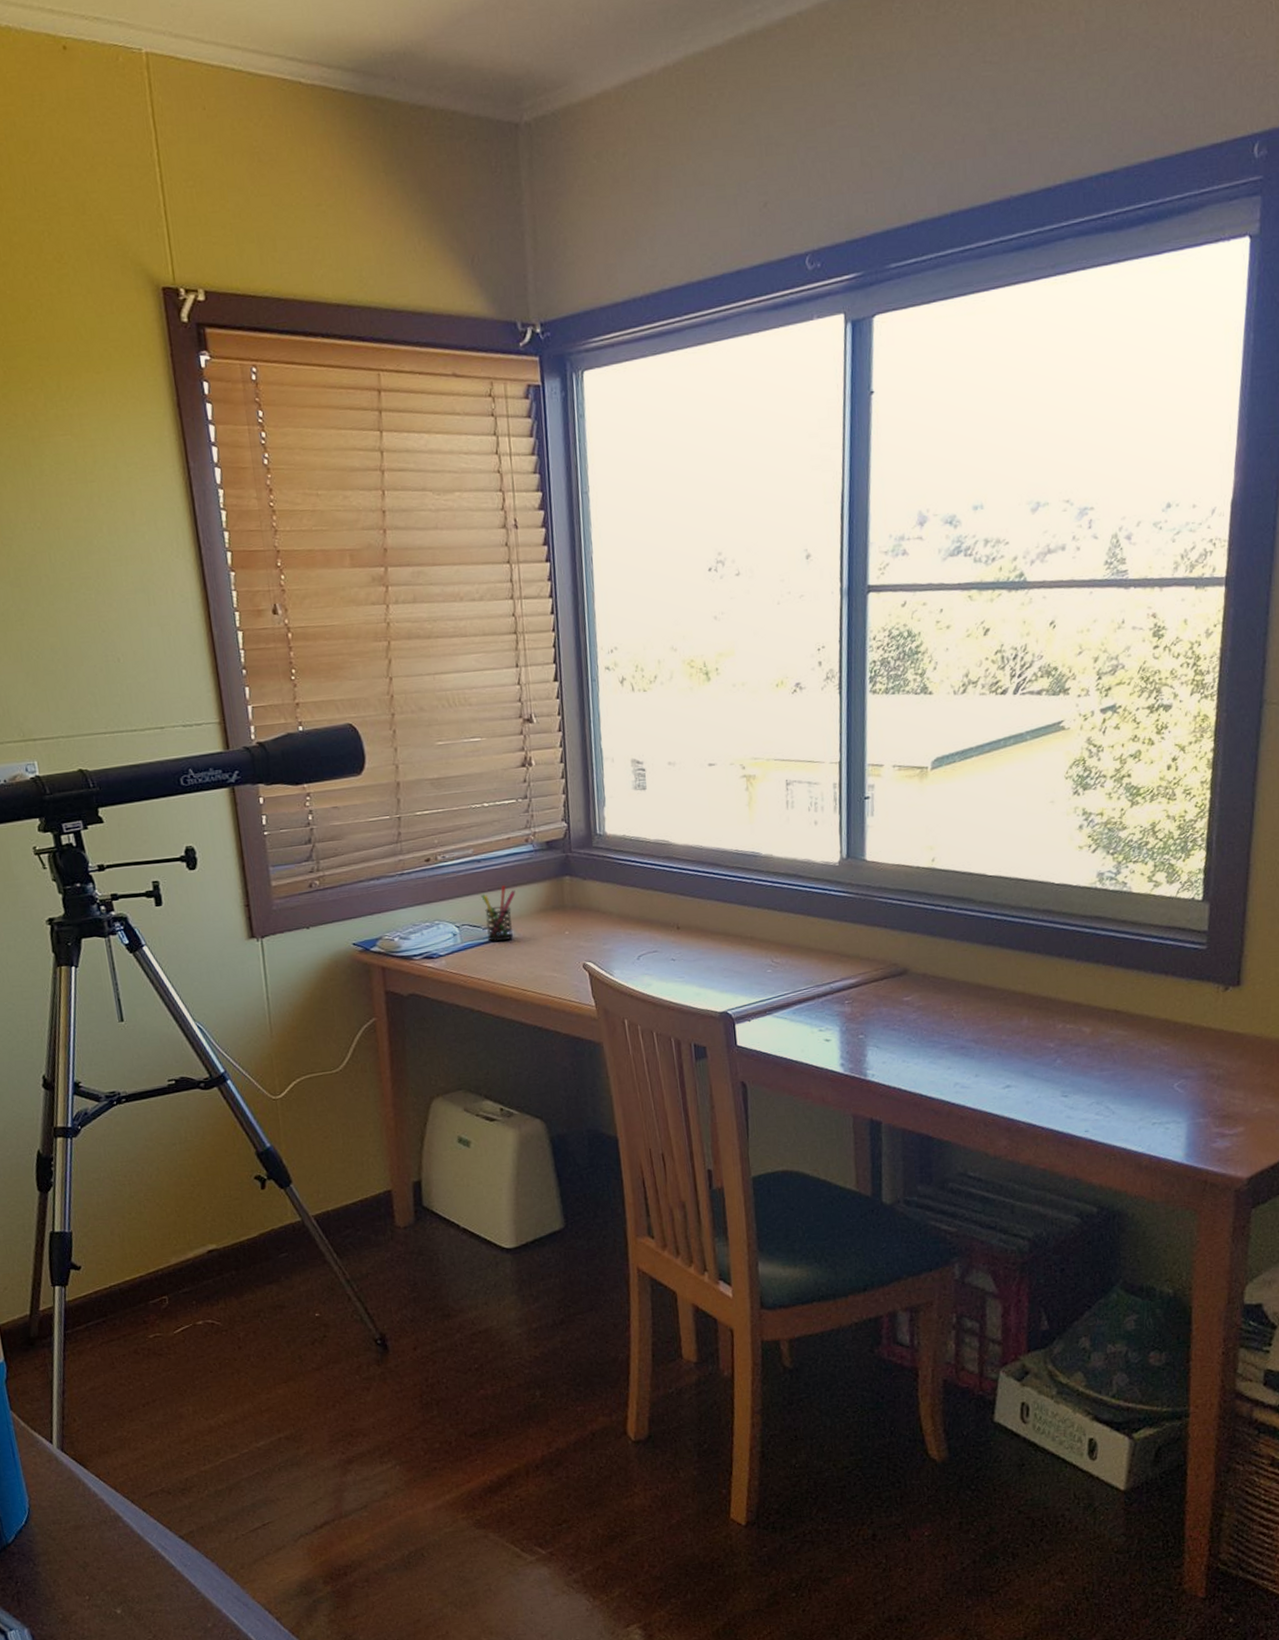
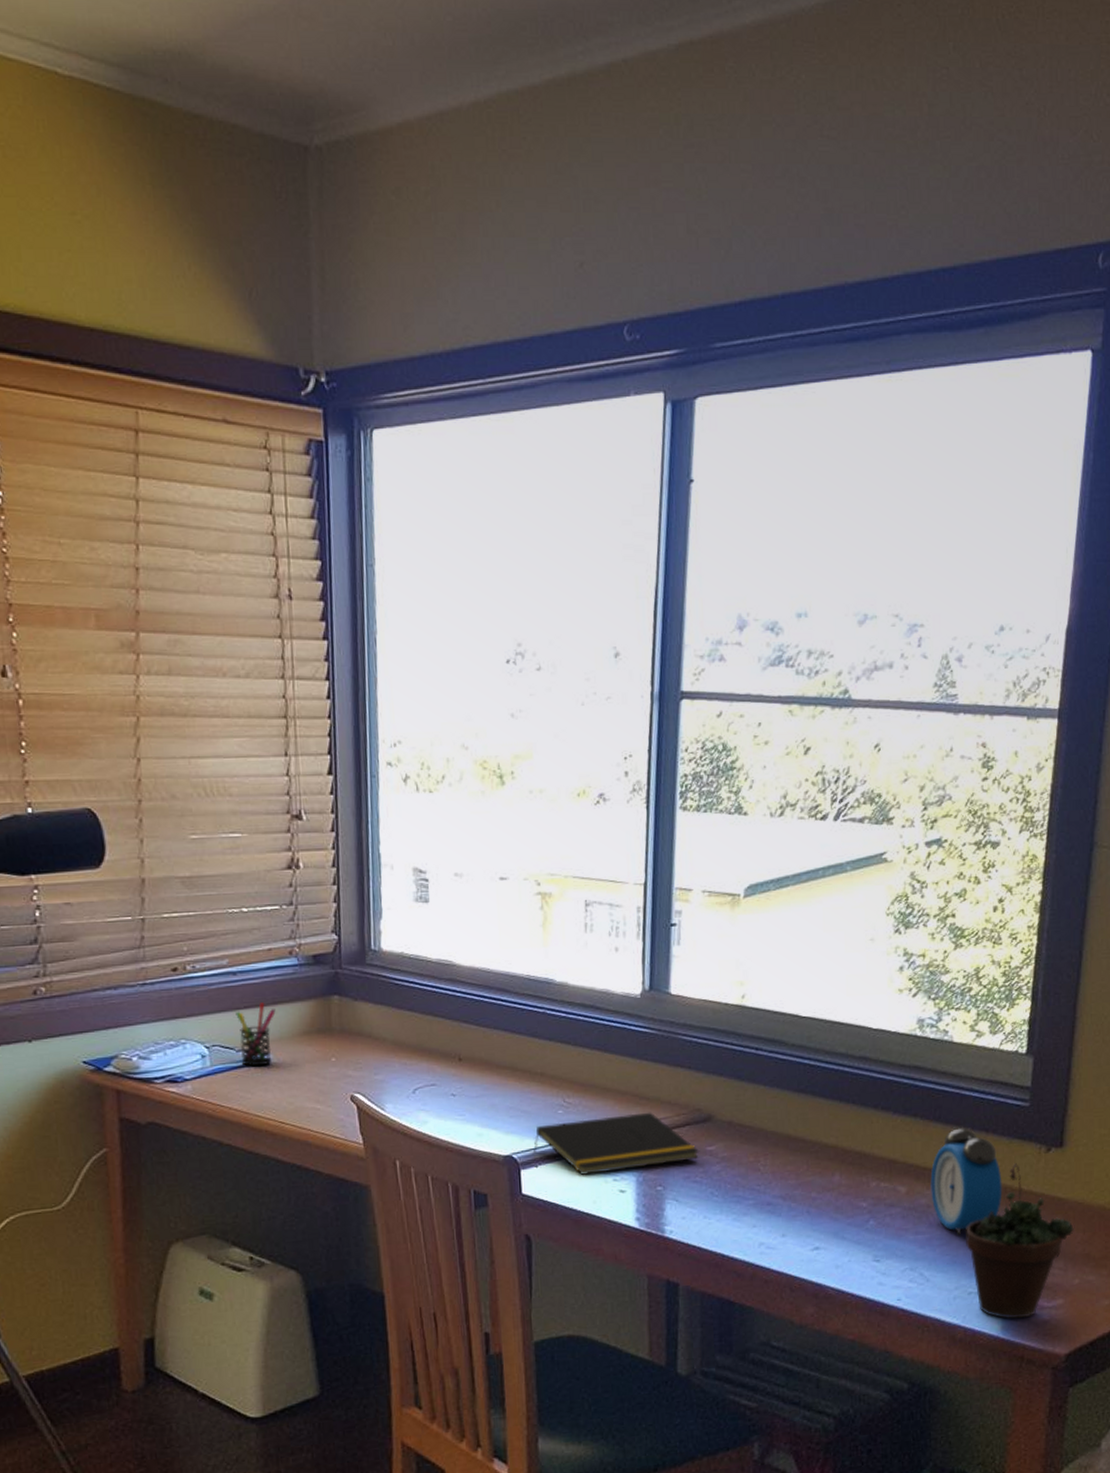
notepad: none [746,968,897,1028] -> present [534,1112,700,1176]
alarm clock: none [1113,970,1183,1071] -> present [930,1127,1003,1235]
succulent plant: none [1148,1002,1253,1146] -> present [965,1163,1074,1319]

